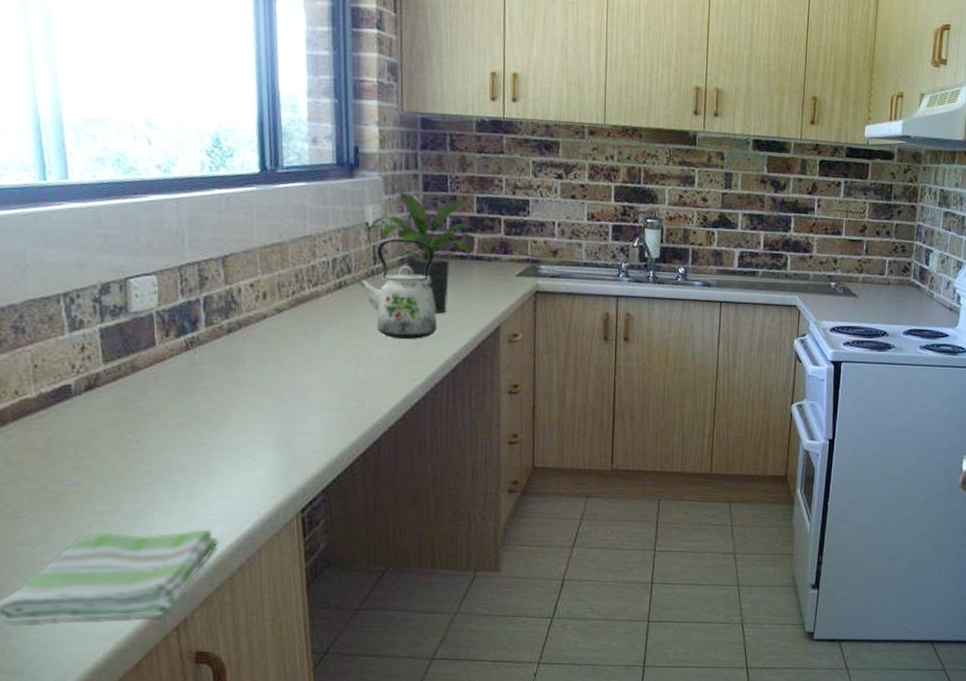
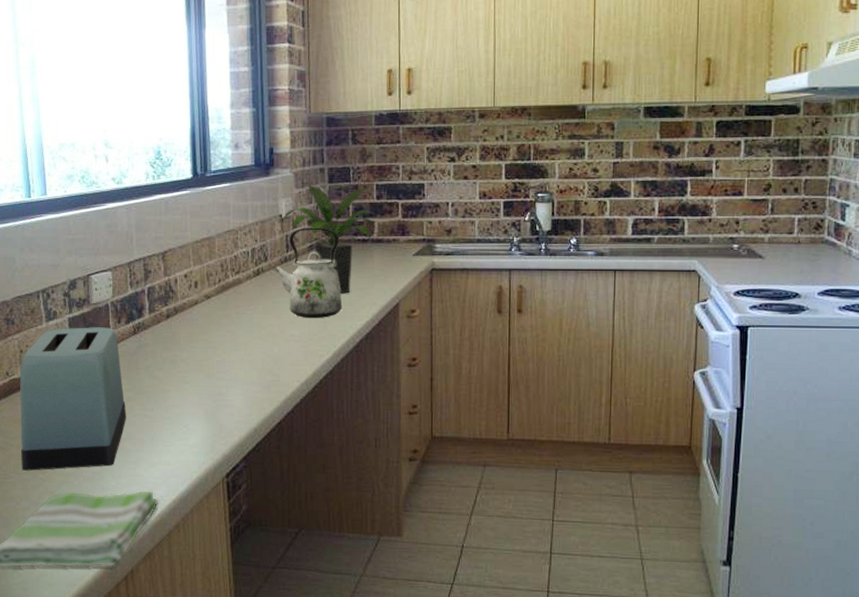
toaster: none [33,340,178,508] -> present [19,327,127,471]

